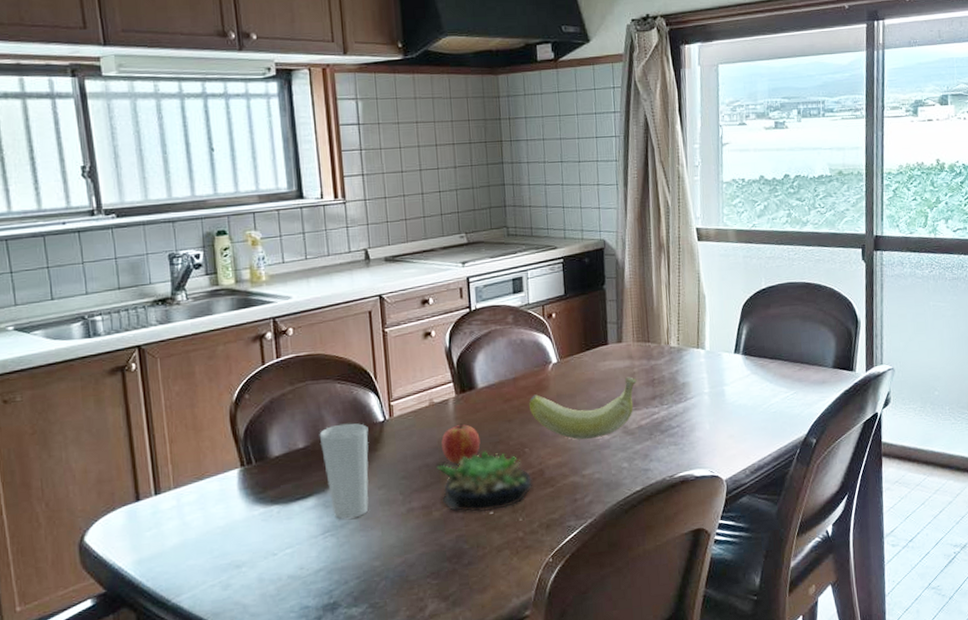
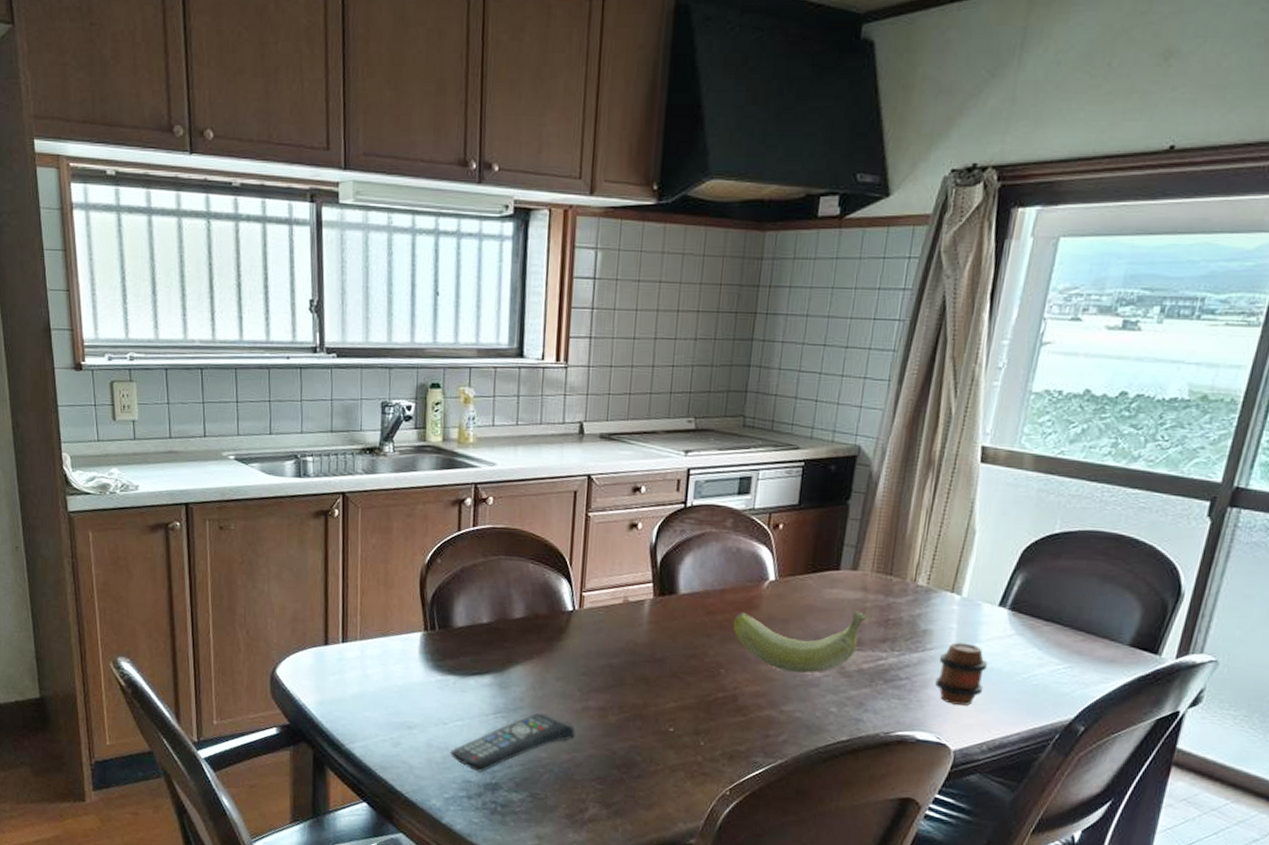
remote control: none [284,523,404,596] -> present [450,712,576,773]
cup: present [319,423,369,519] -> none [504,605,555,705]
succulent plant: present [437,450,533,513] -> none [621,662,723,728]
fruit: present [441,423,481,465] -> none [629,629,673,672]
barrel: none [700,388,737,441] -> present [935,642,988,706]

